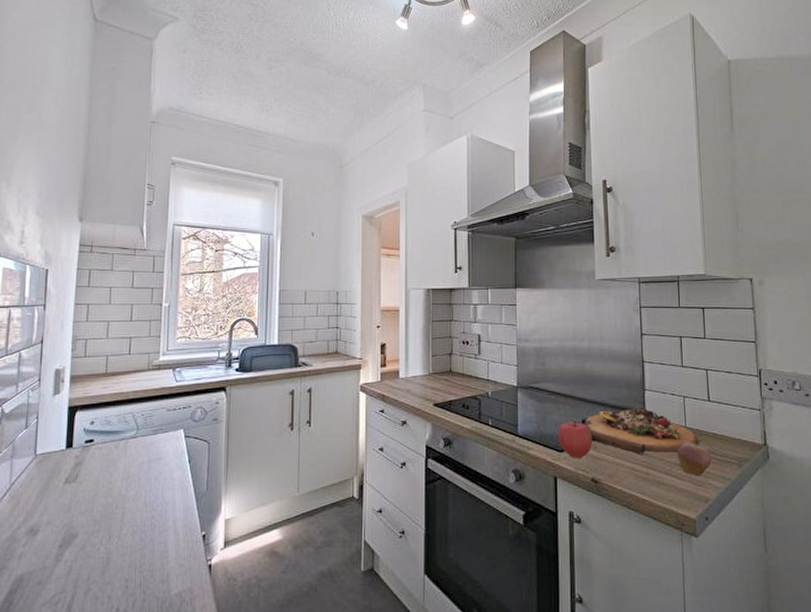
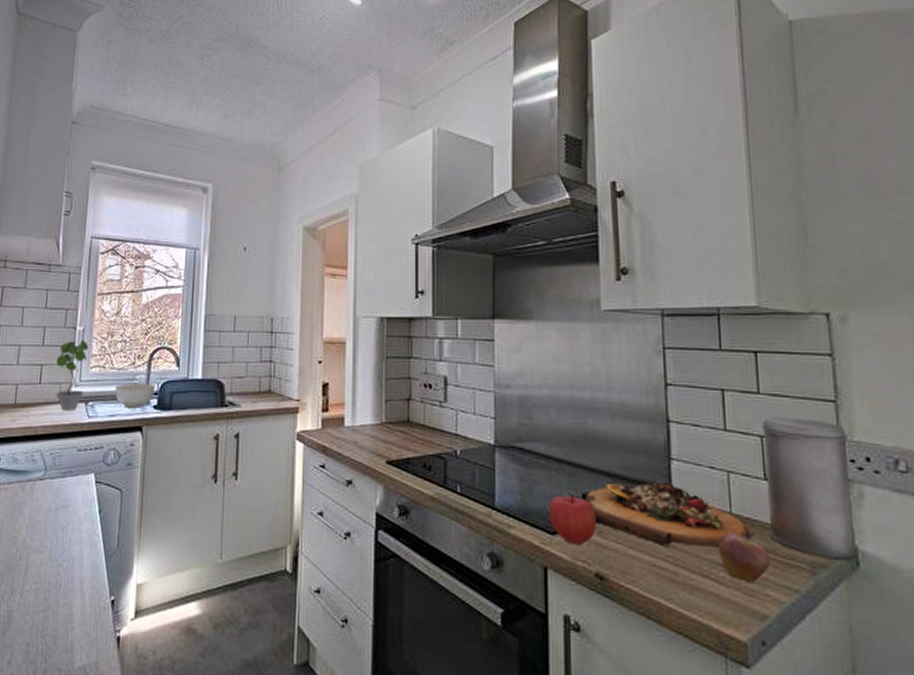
potted plant: none [144,314,174,378] -> present [56,340,89,412]
bowl: none [200,350,237,372] -> present [115,383,156,408]
canister: none [707,354,768,455] -> present [762,416,858,560]

